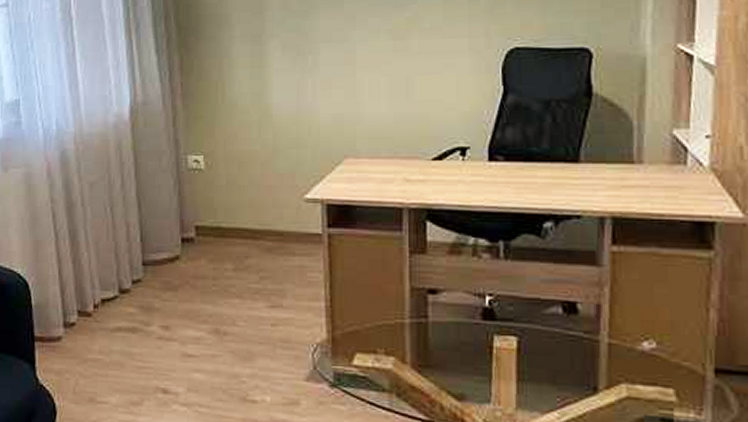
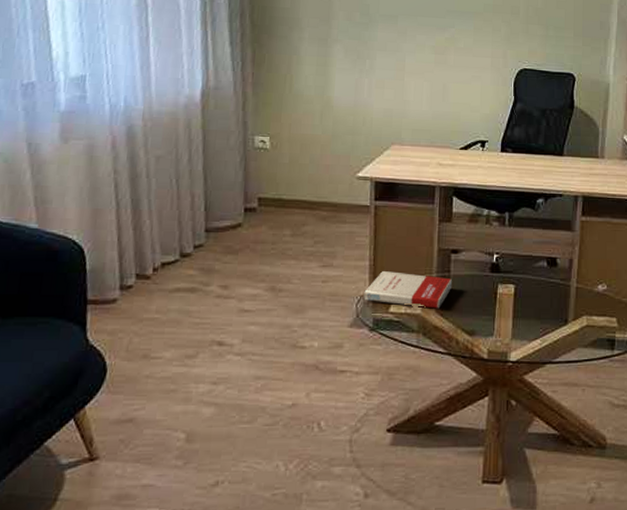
book: none [321,314,430,364] -> present [364,271,452,309]

